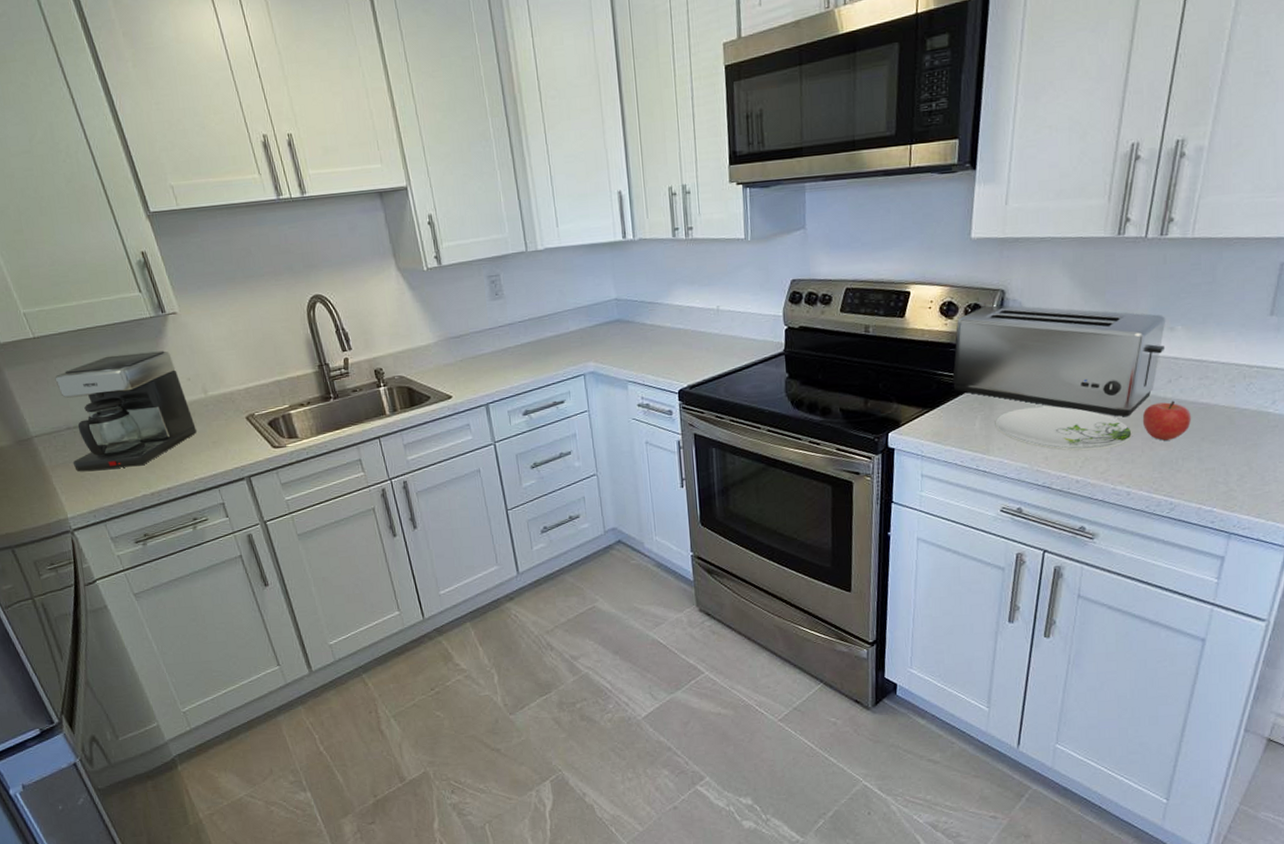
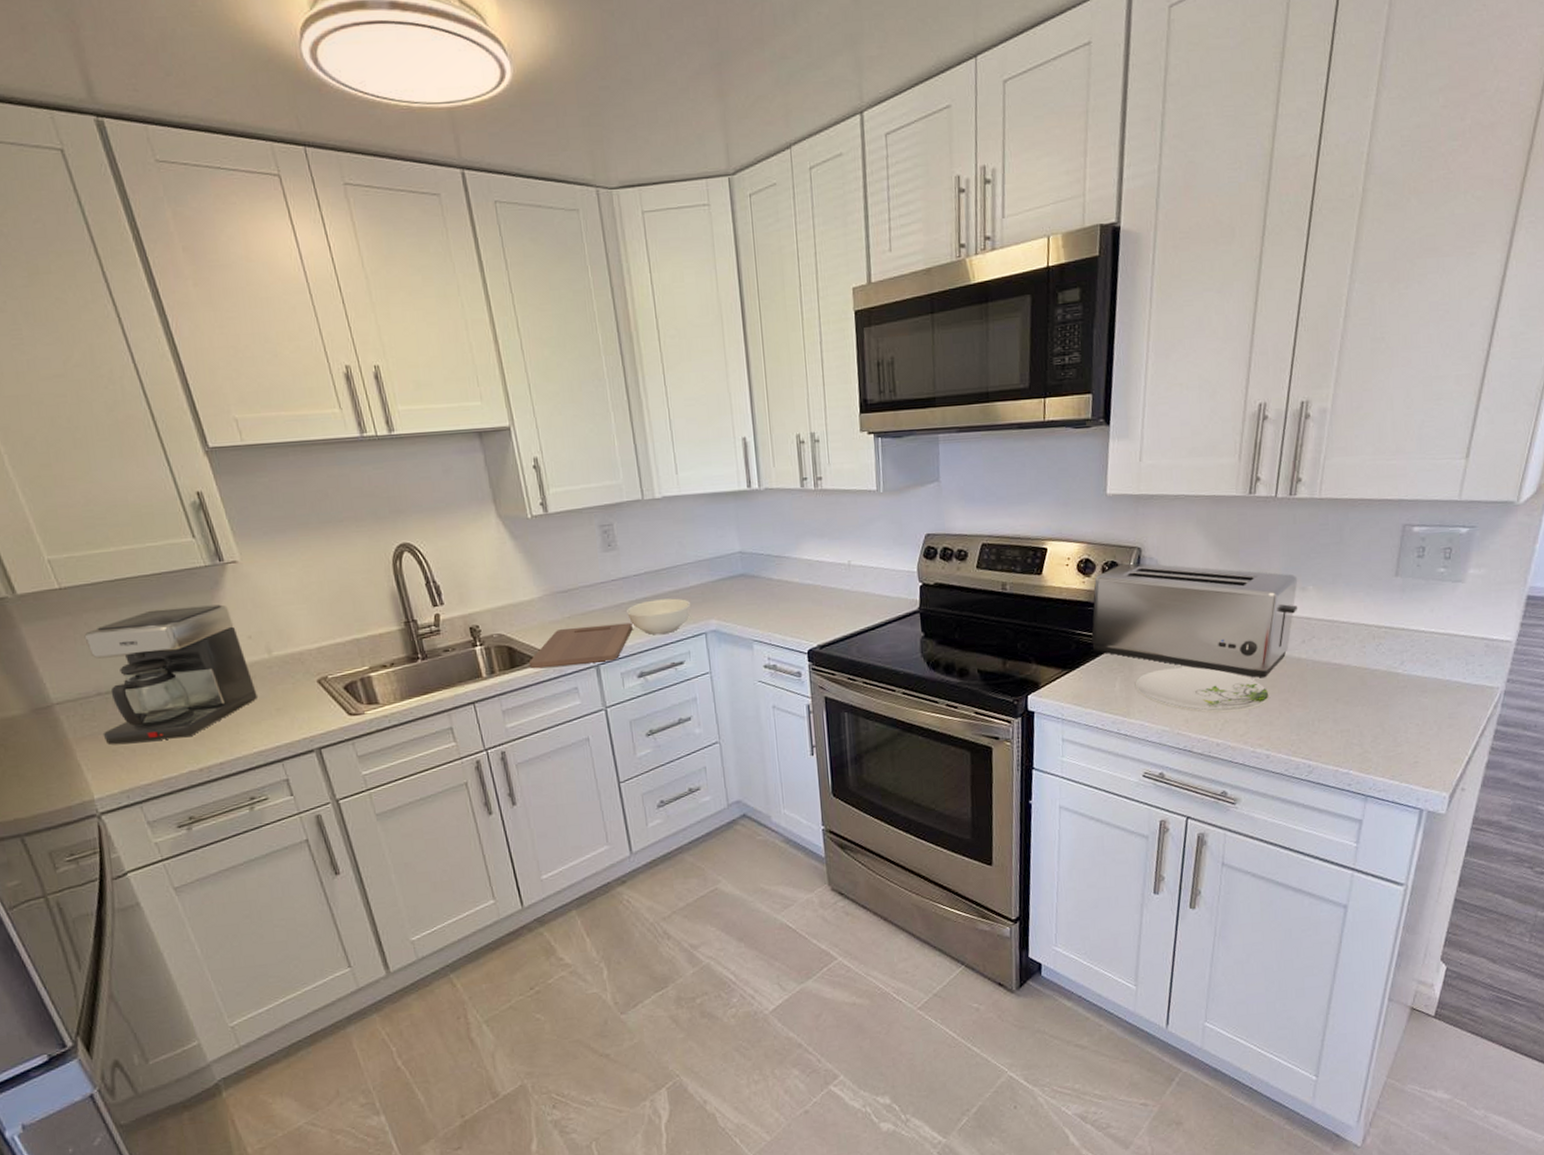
cutting board: none [426,365,518,408] -> present [528,622,633,669]
bowl: none [512,342,571,377] -> present [625,598,692,635]
fruit: present [1142,400,1192,441] -> none [1278,661,1326,702]

